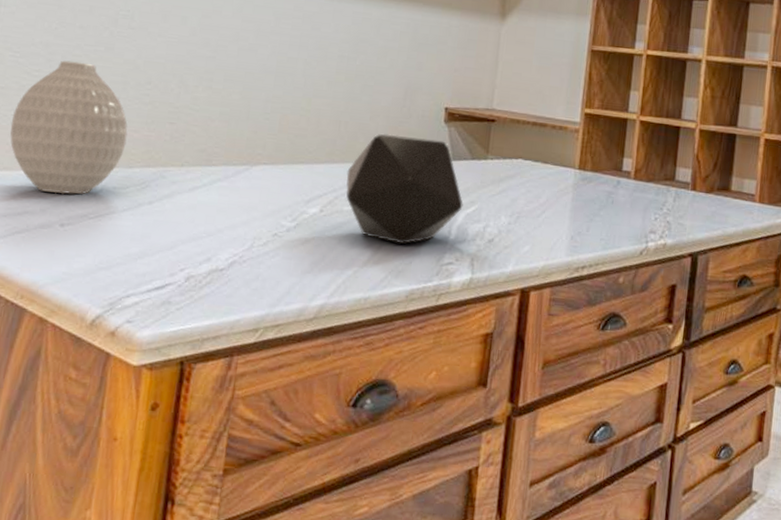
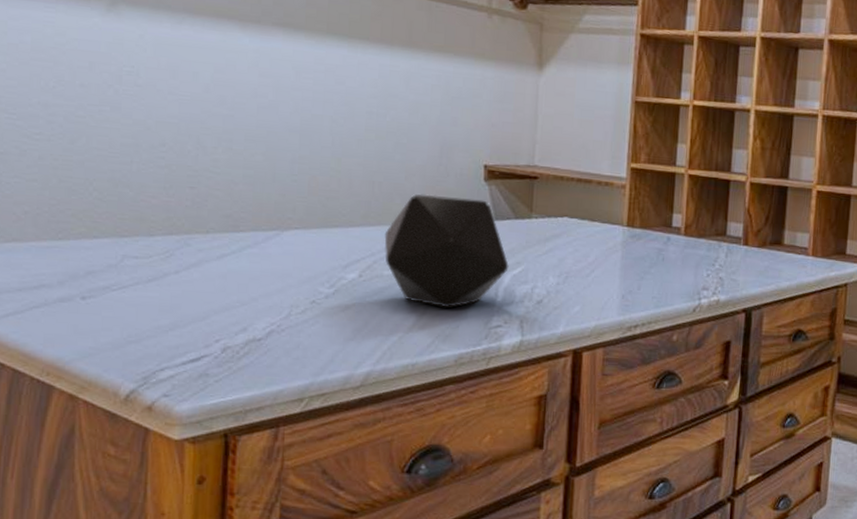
vase: present [10,60,128,195] -> none [15,122,145,266]

